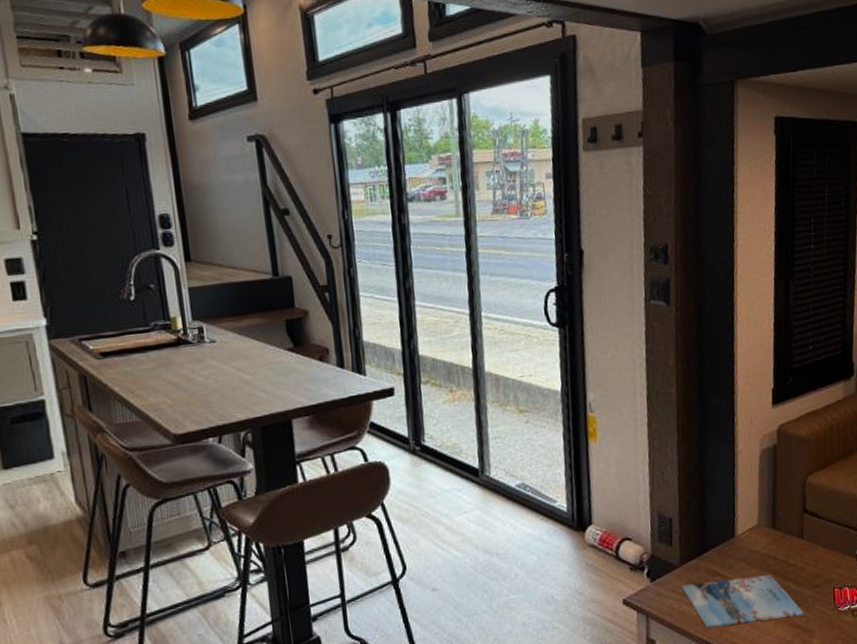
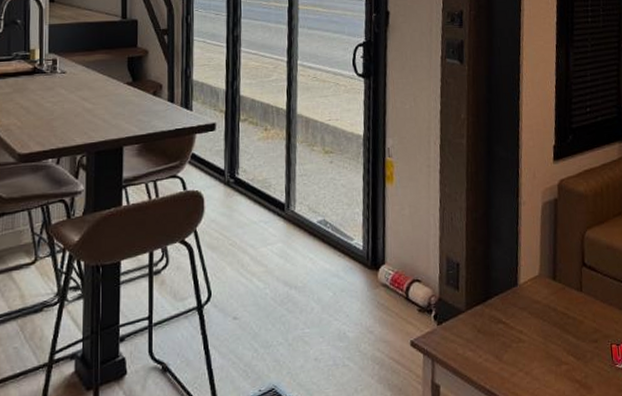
magazine: present [682,574,804,629] -> none [467,325,583,377]

